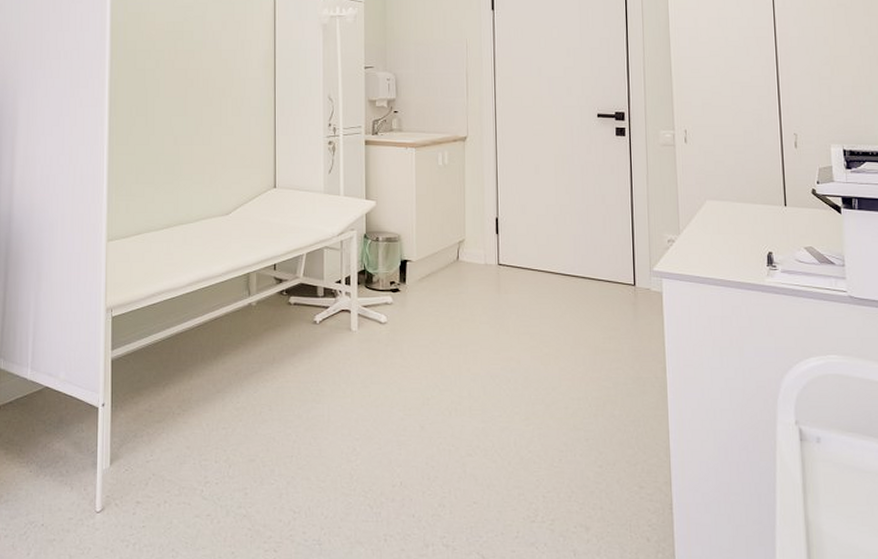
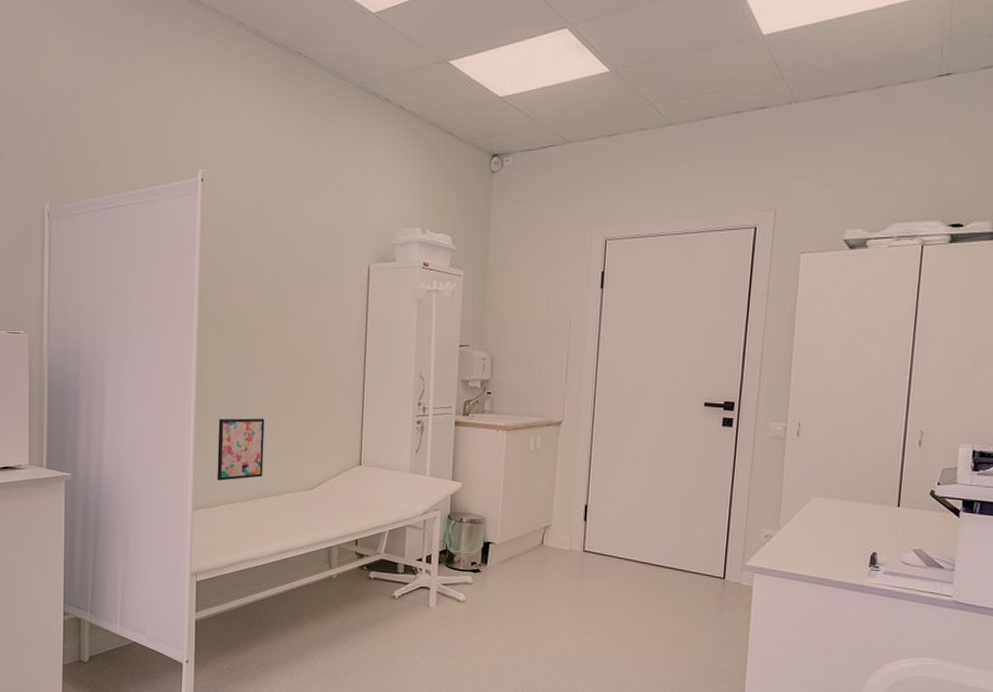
wall art: none [131,144,179,210] -> present [217,418,265,481]

